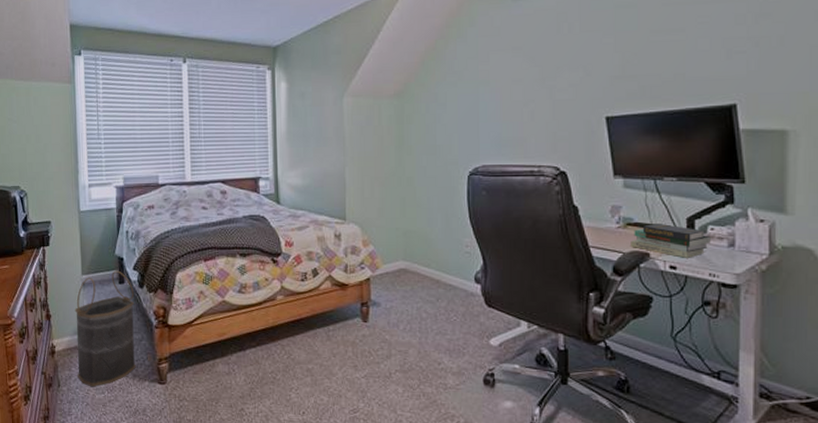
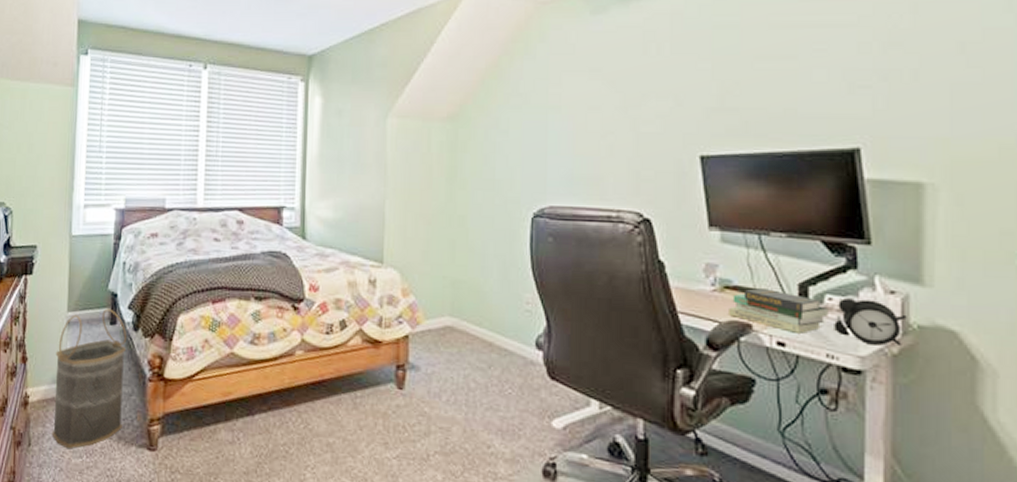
alarm clock: none [714,228,774,264] -> present [832,298,907,346]

